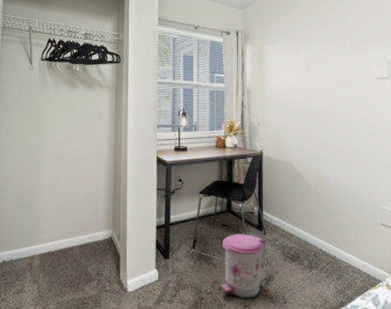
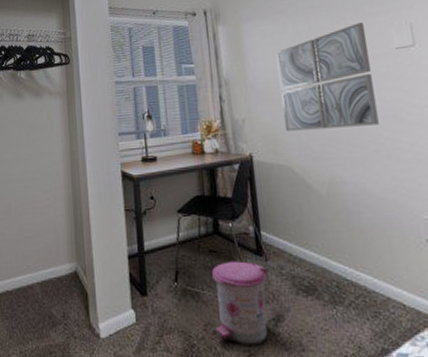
wall art: none [289,56,358,136] -> present [276,22,379,132]

